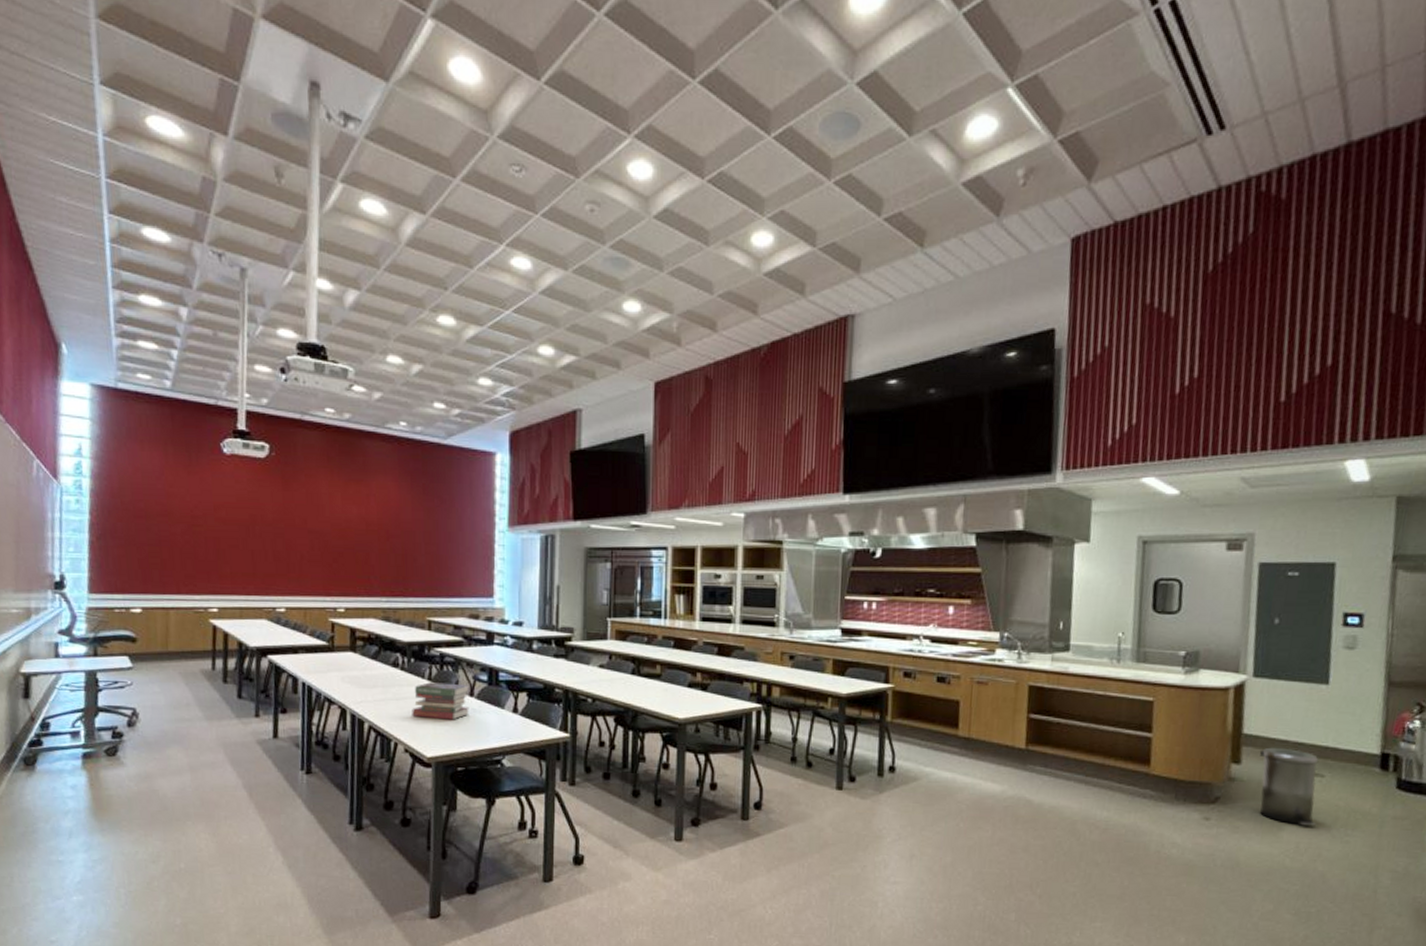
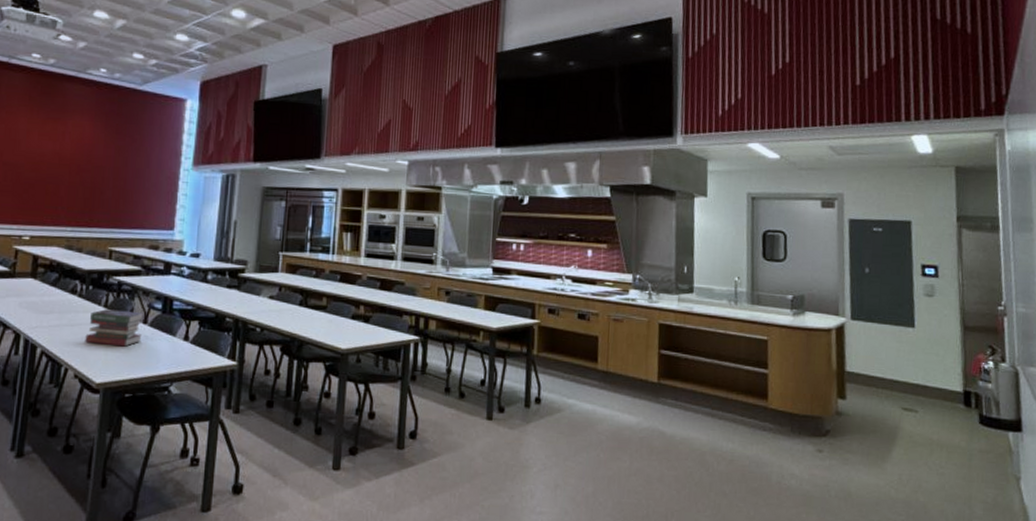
pedal bin: present [1260,747,1318,826] -> none [862,384,914,459]

